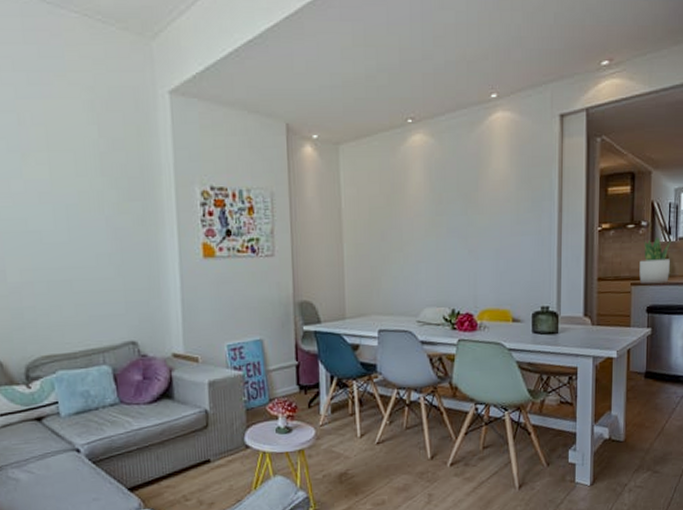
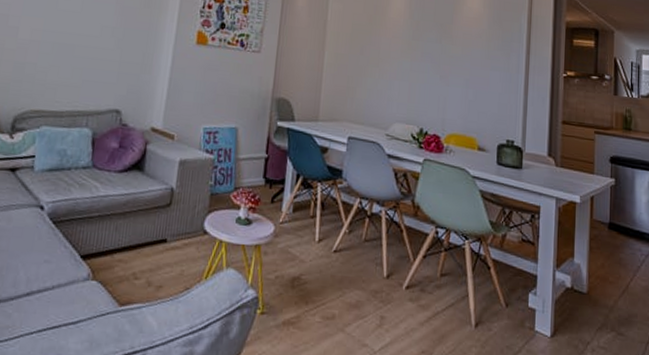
planter: present [639,236,672,284] -> none [603,91,634,137]

